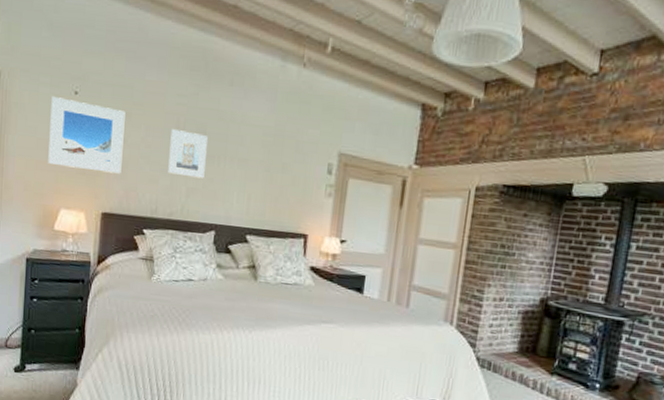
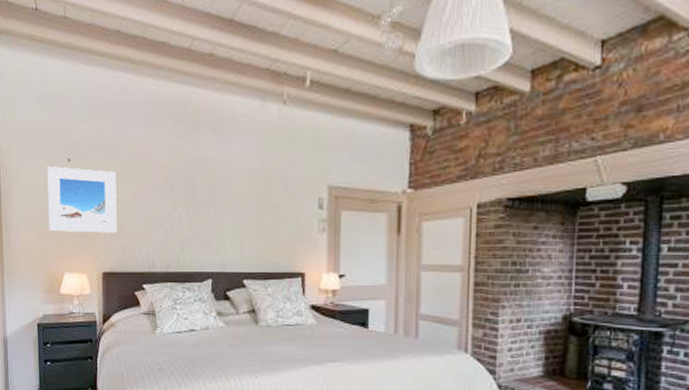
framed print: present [168,128,208,179] -> none [161,182,196,228]

